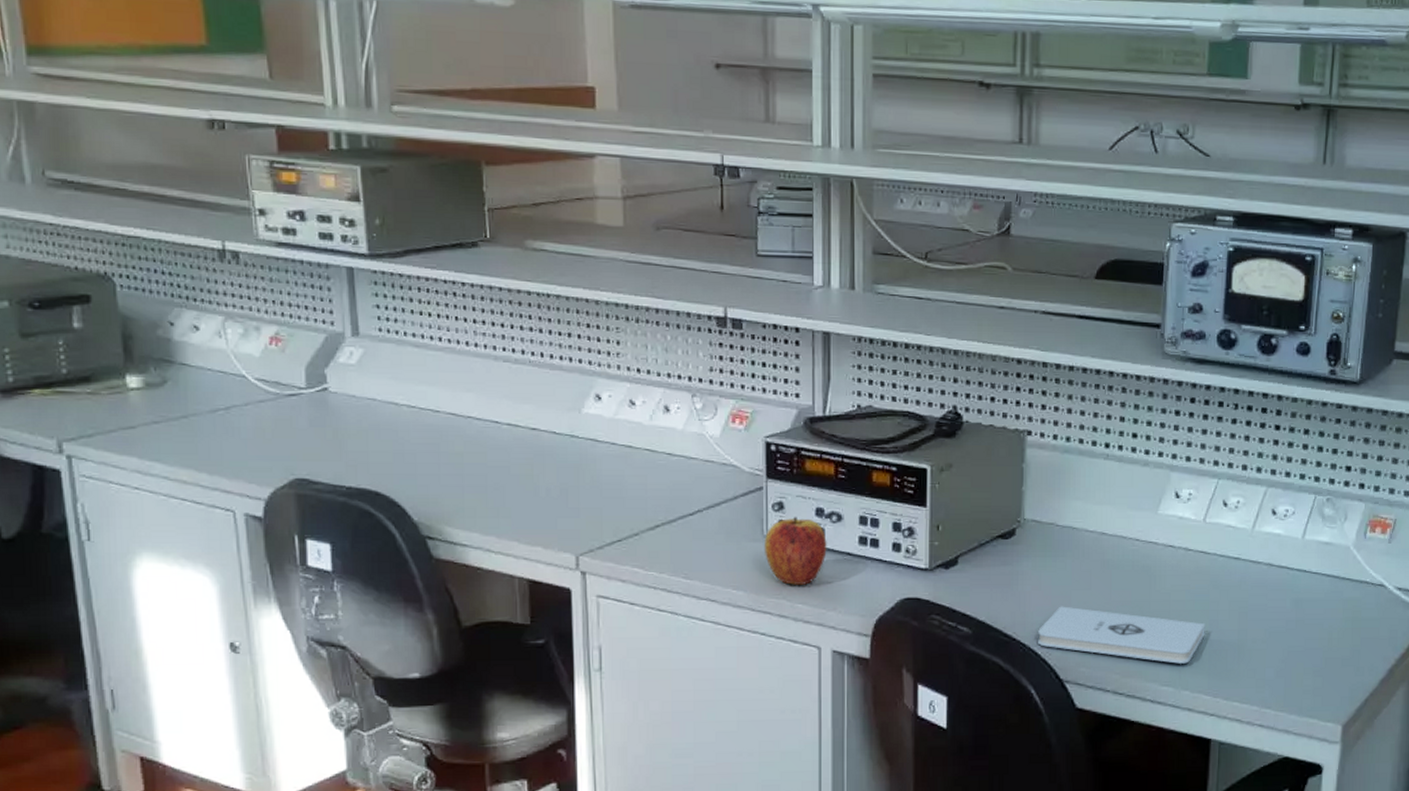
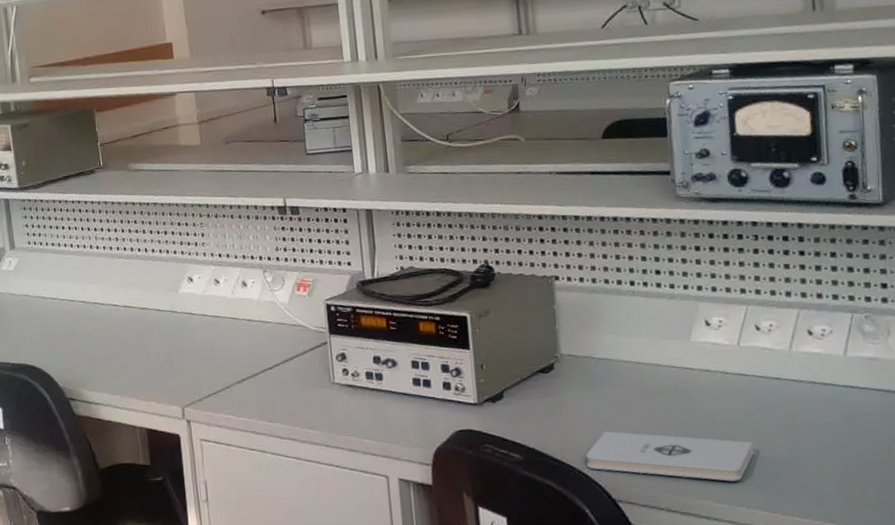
apple: present [764,516,827,585] -> none [332,364,386,423]

